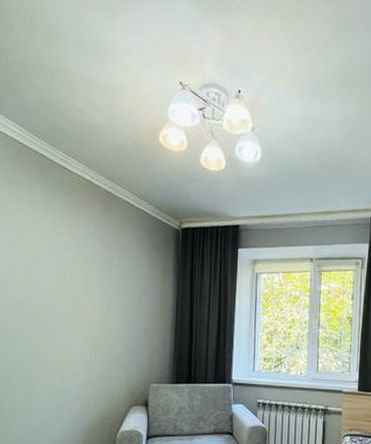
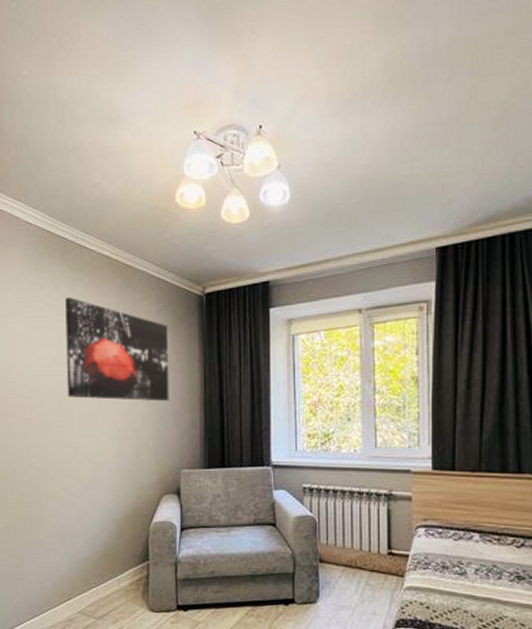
wall art: none [37,213,145,322] -> present [64,296,169,402]

